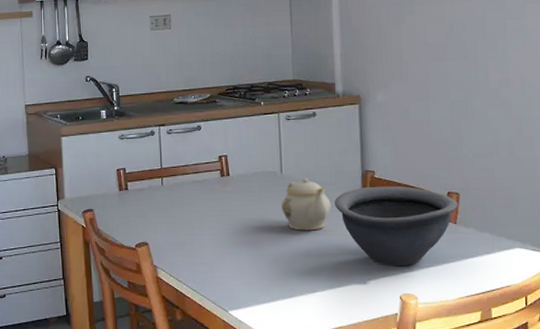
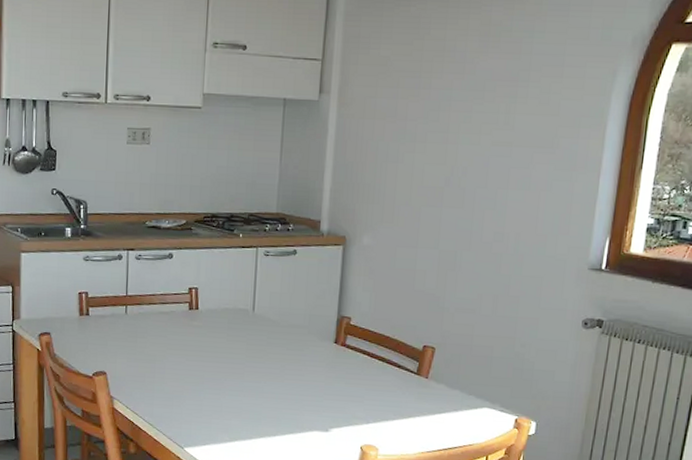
teapot: present [281,178,331,231] -> none [250,318,302,374]
bowl: present [334,186,458,266] -> none [305,333,432,417]

